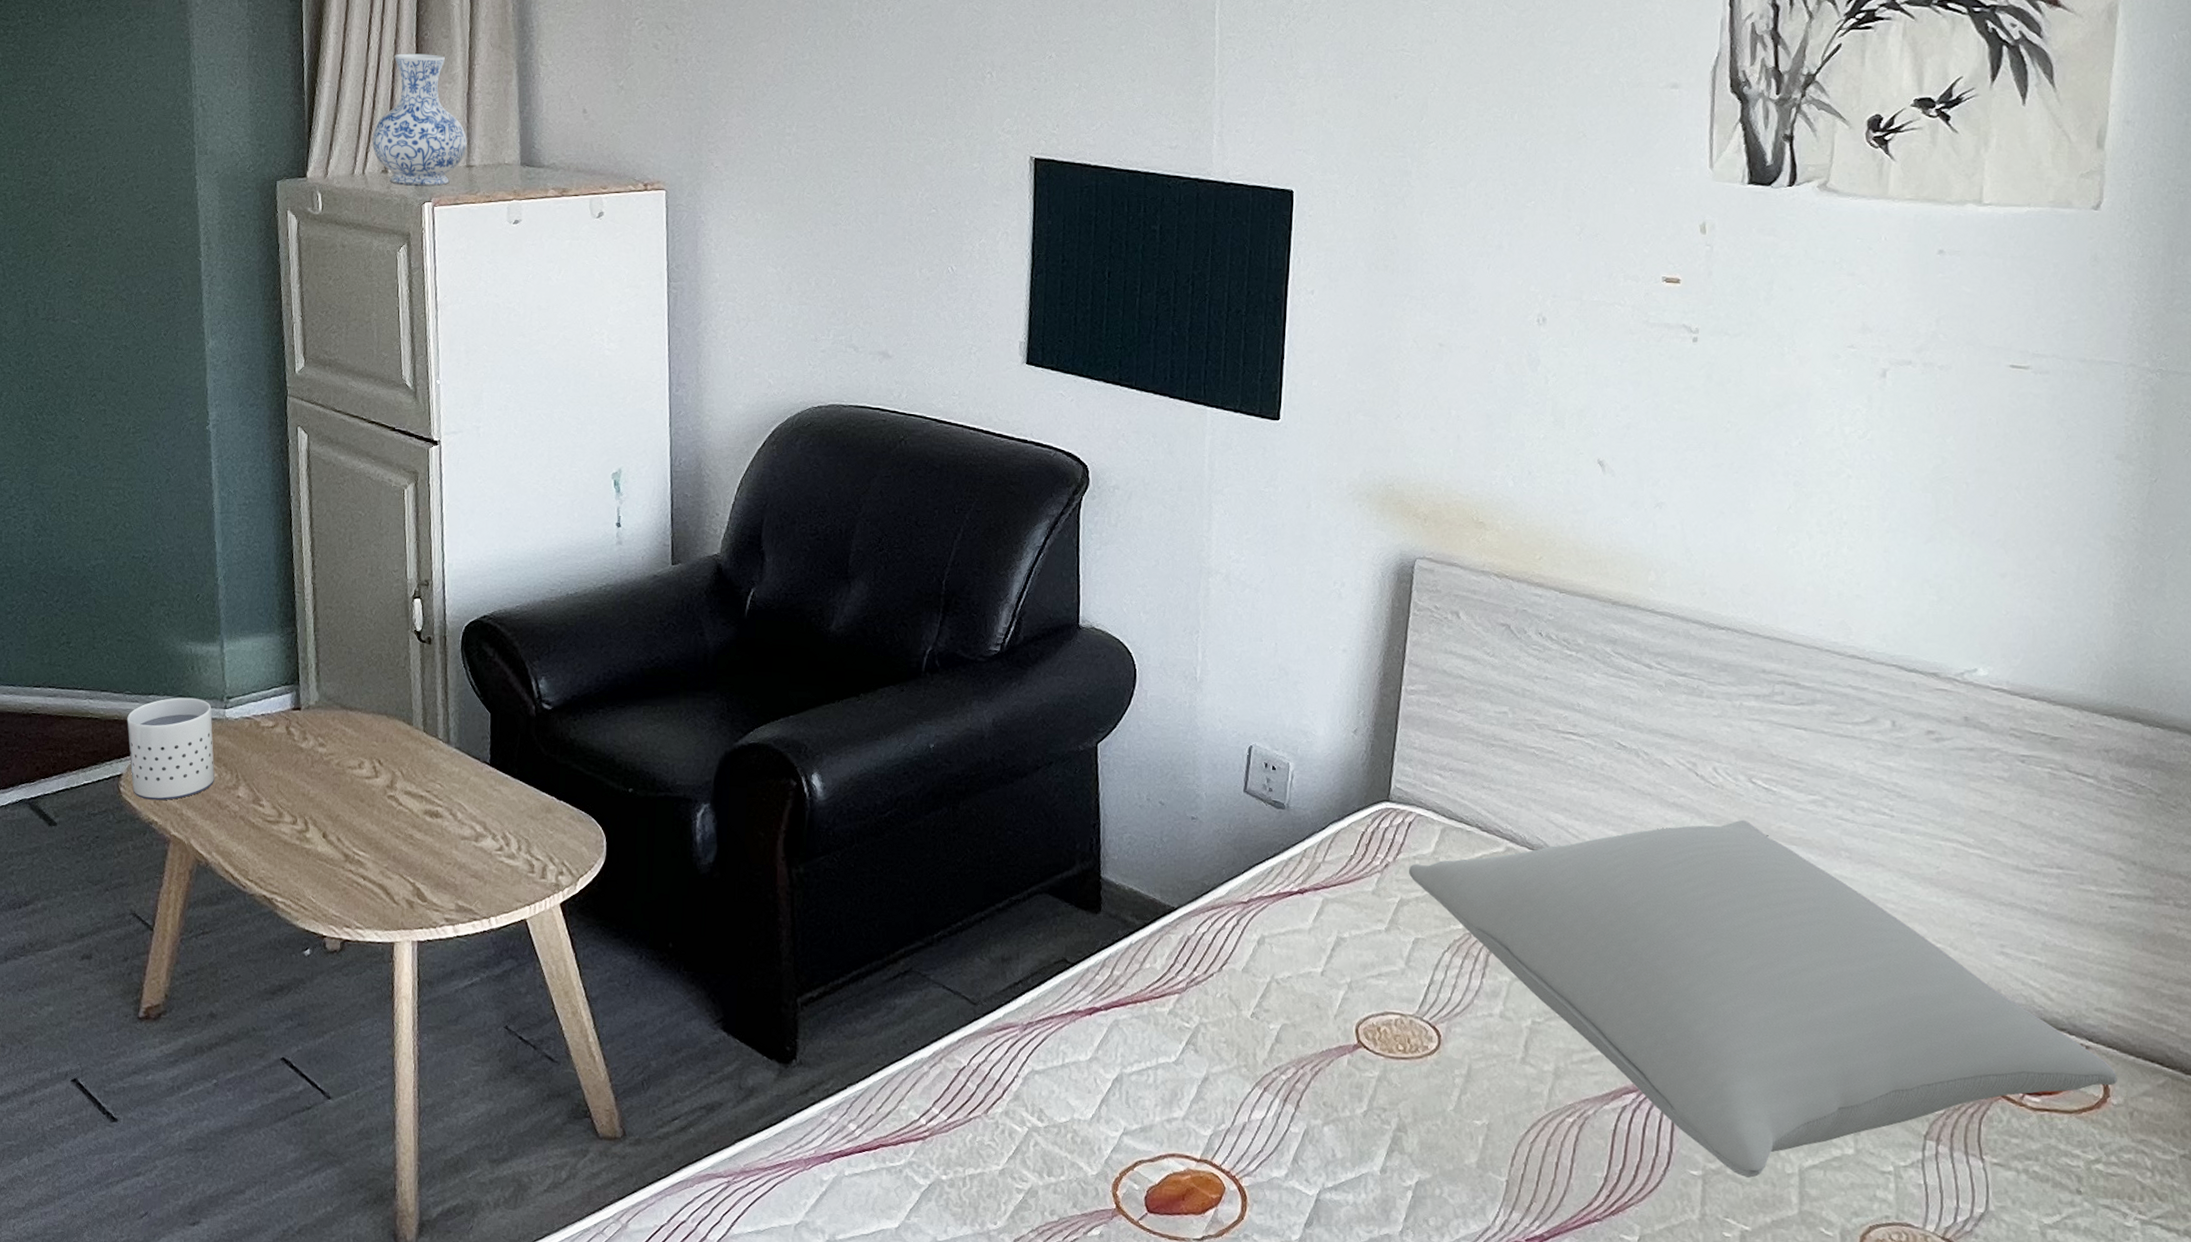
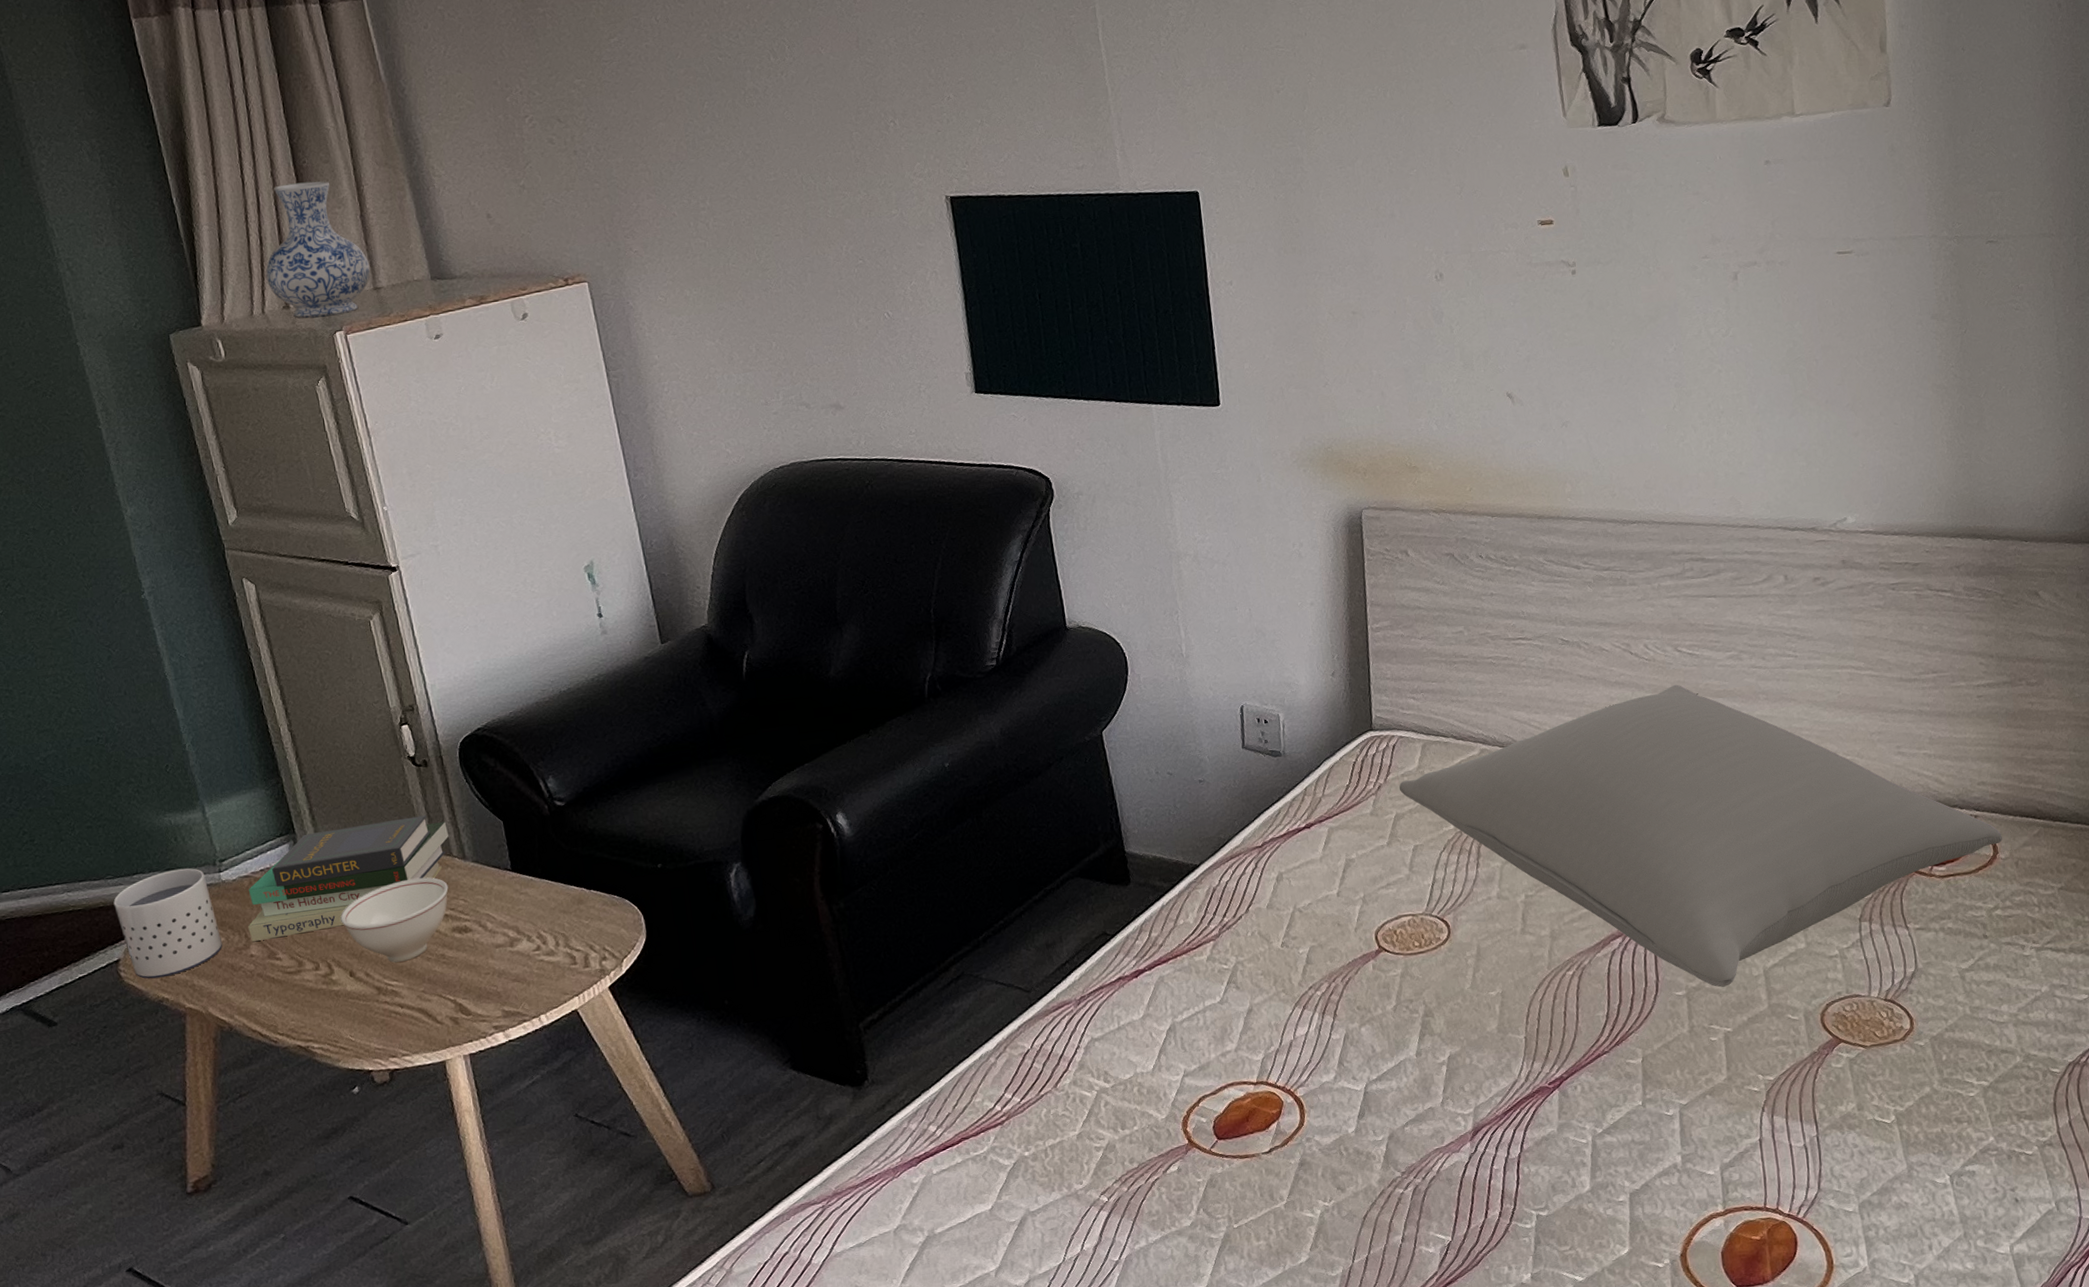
books: none [240,688,438,786] -> present [248,815,449,942]
bowl: none [324,752,428,834] -> present [340,877,448,963]

